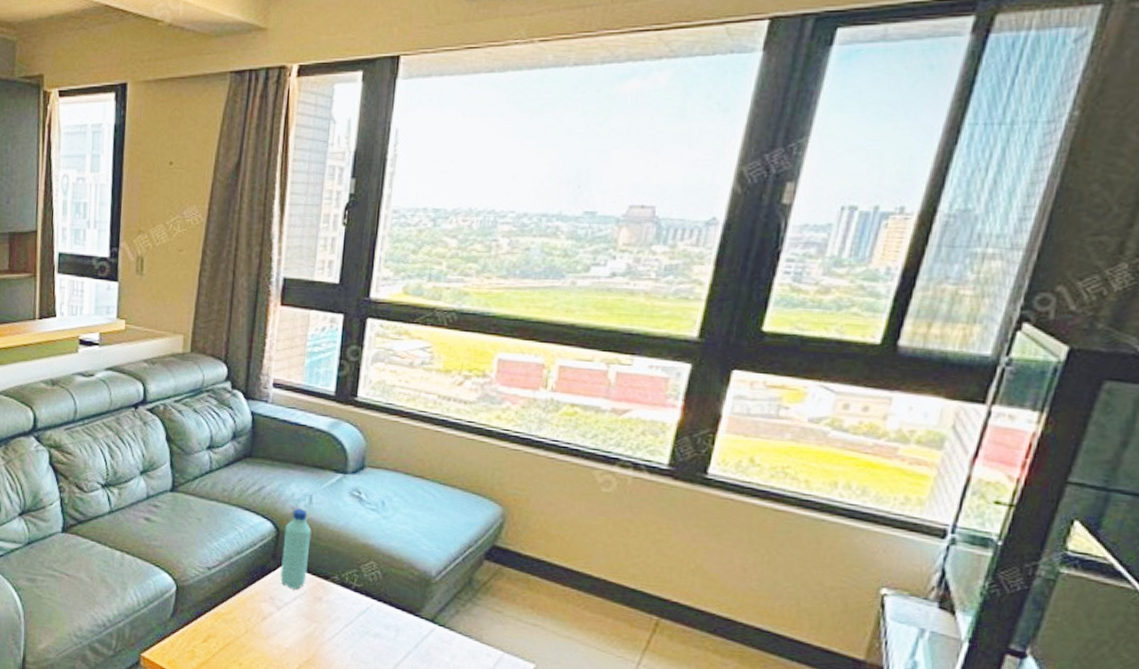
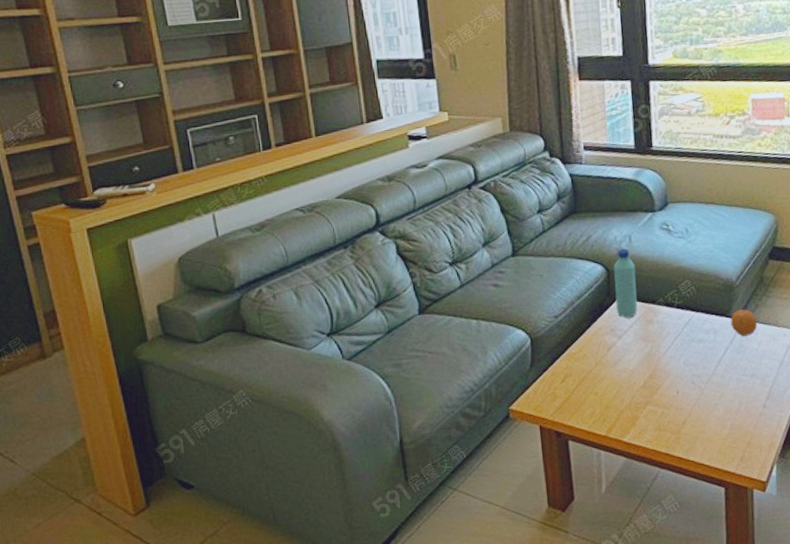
fruit: none [419,611,454,645] -> present [731,309,757,336]

